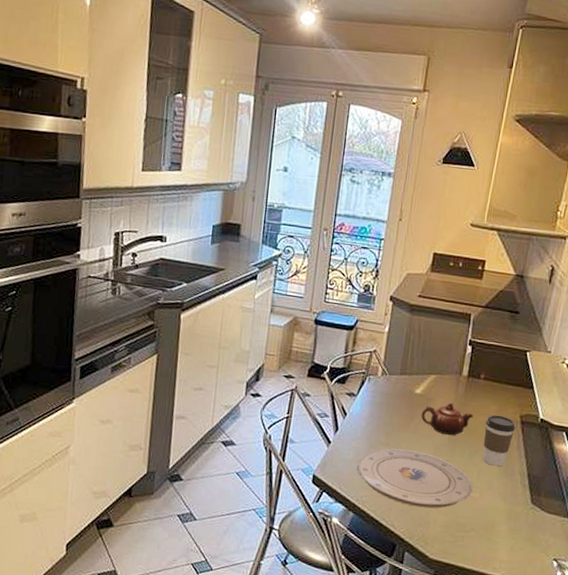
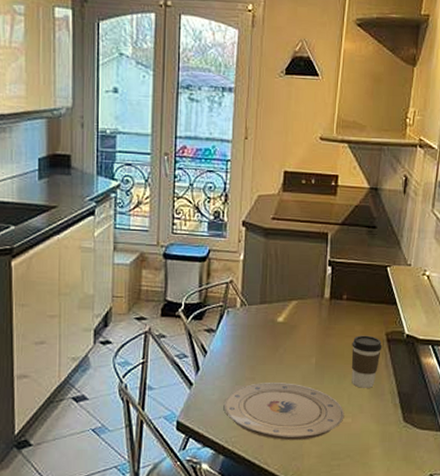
teapot: present [421,402,473,435] -> none [285,328,339,361]

